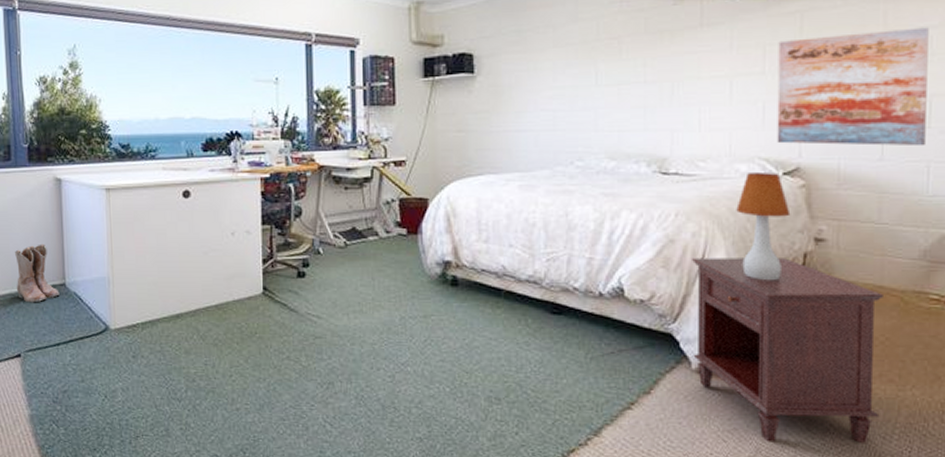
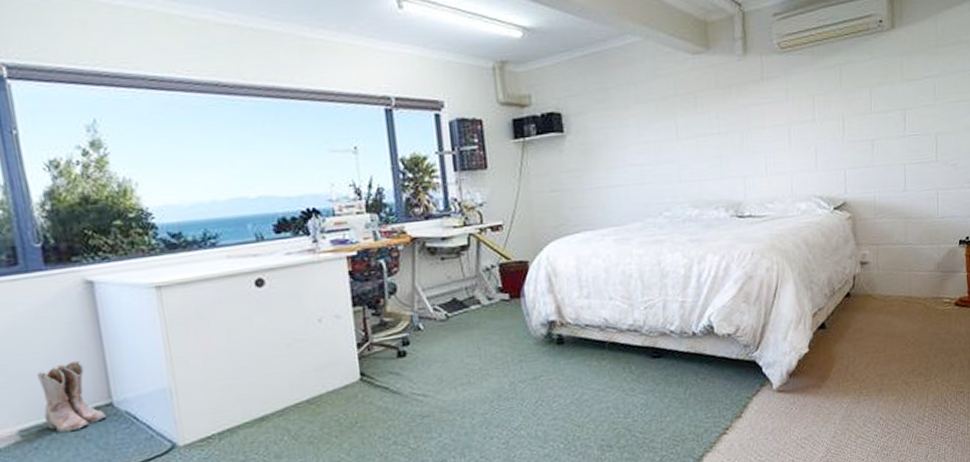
nightstand: present [692,257,883,443] -> none [768,281,914,442]
table lamp: present [736,173,791,281] -> none [800,208,842,304]
wall art: present [777,27,929,147] -> none [824,76,935,183]

